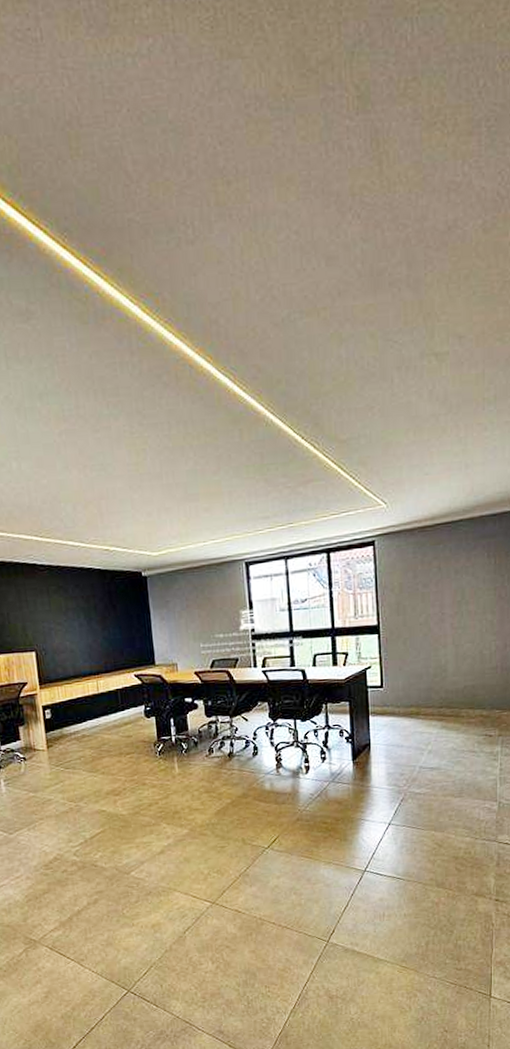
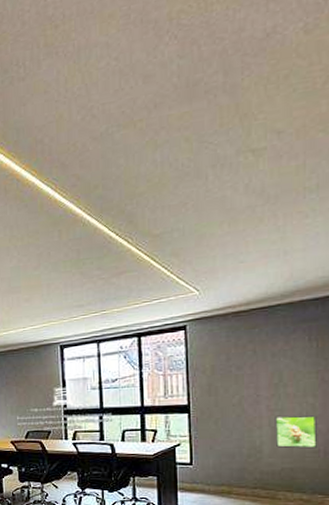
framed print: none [458,632,496,666] -> present [275,415,318,449]

